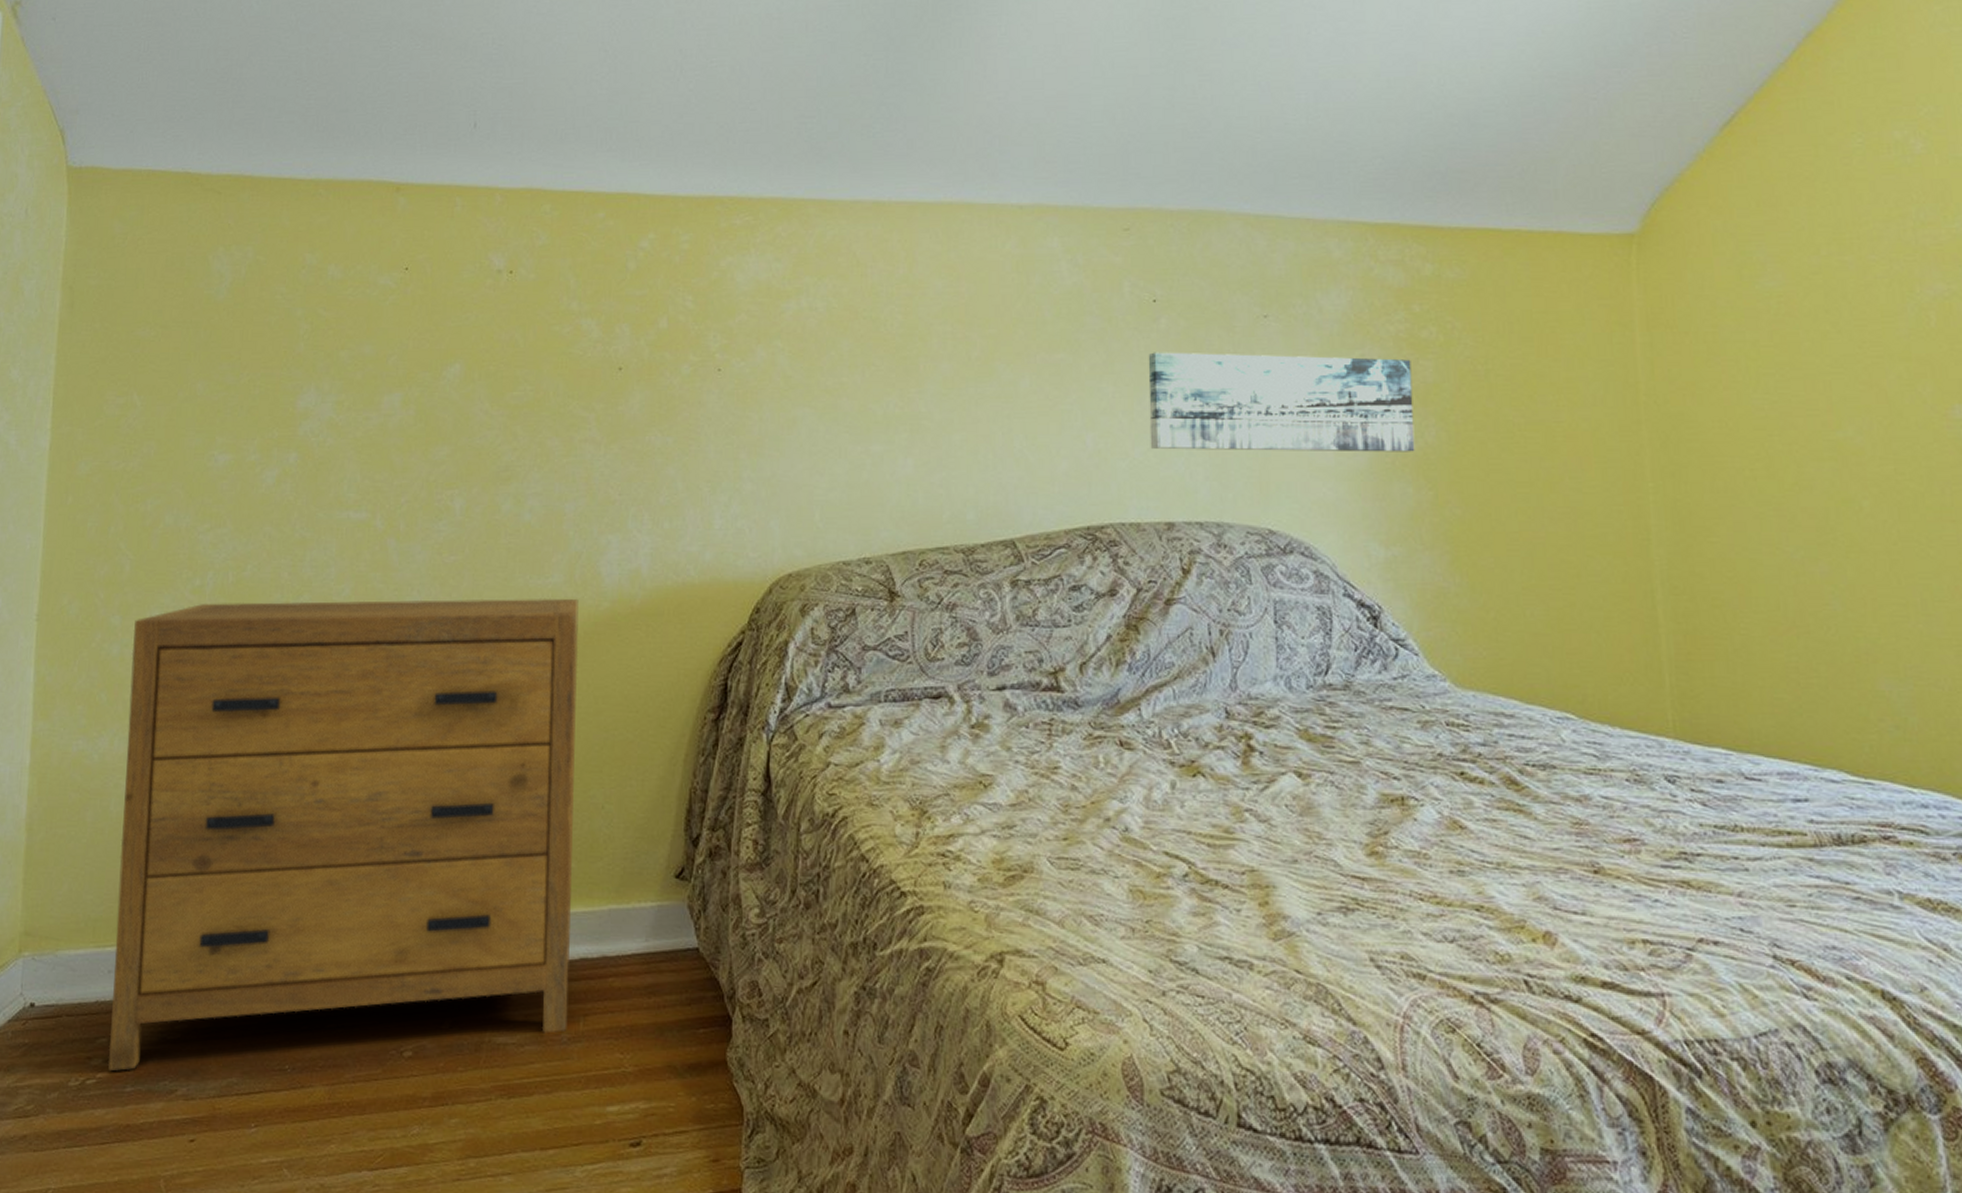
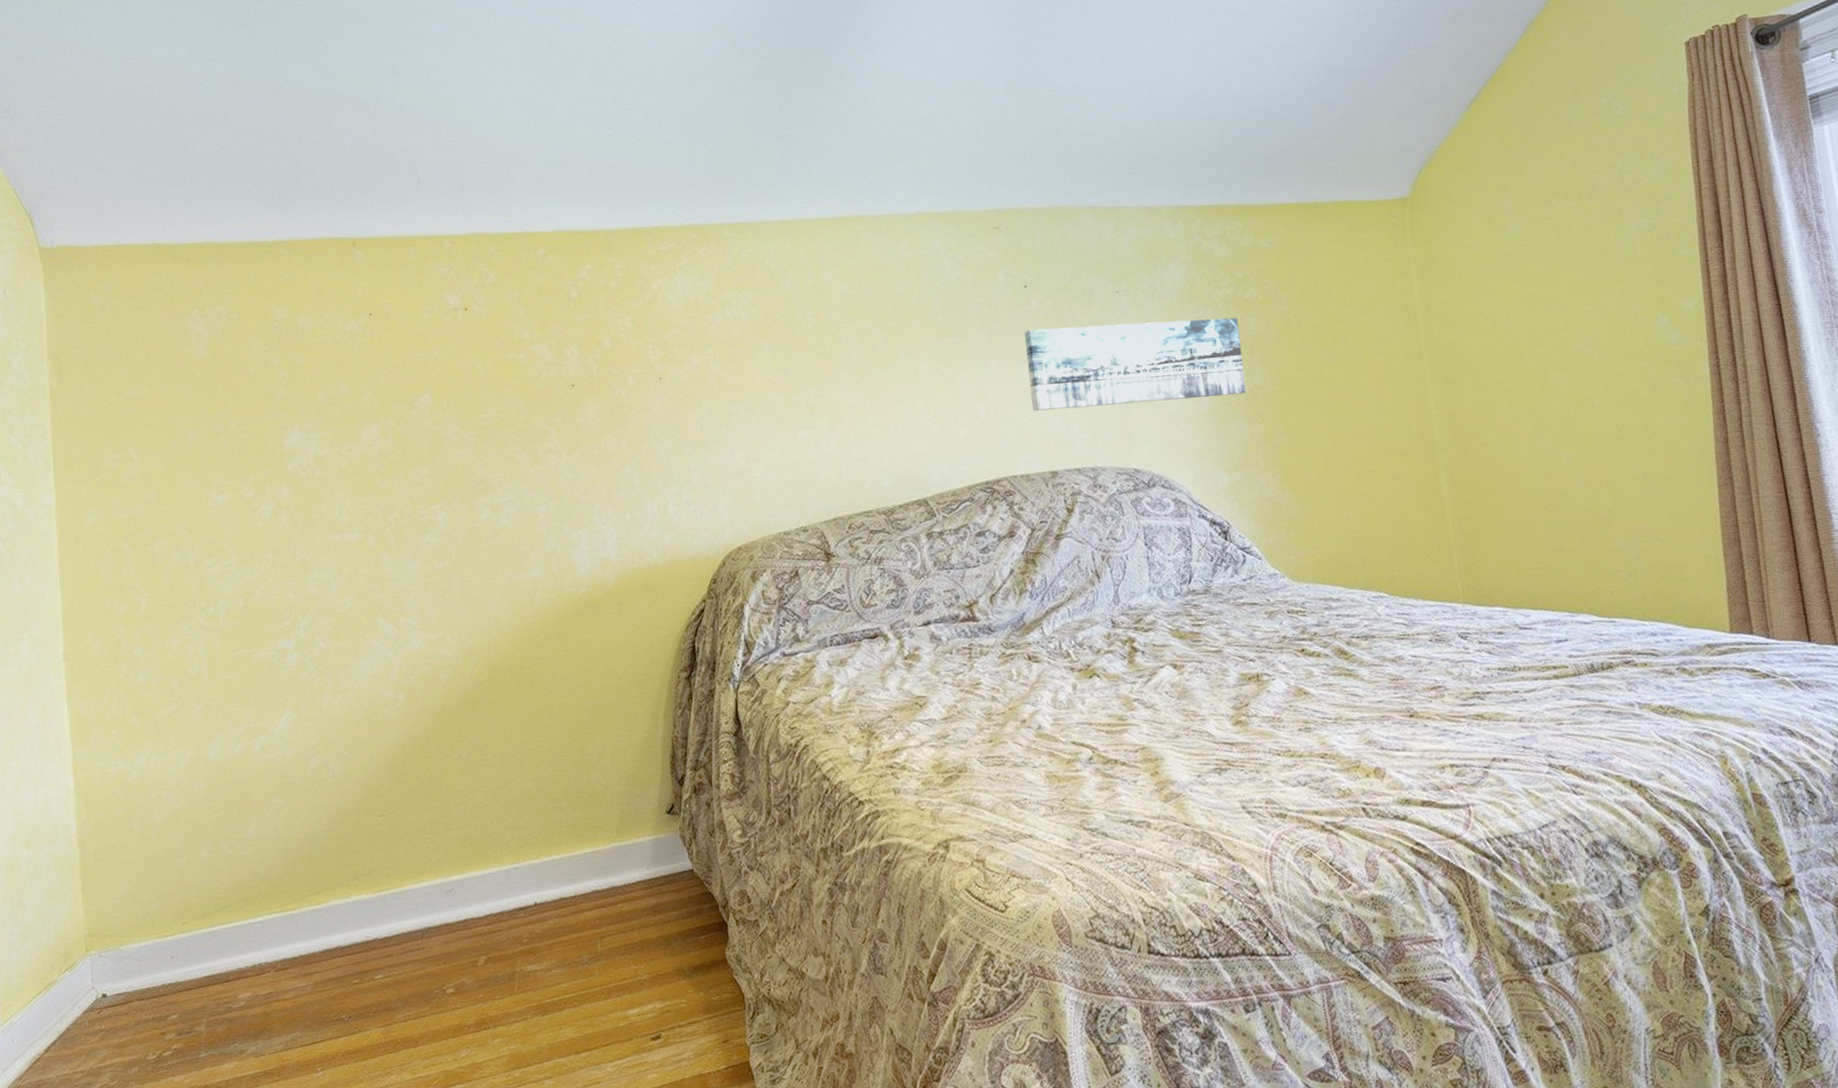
dresser: present [107,598,579,1072] -> none [156,587,587,1043]

